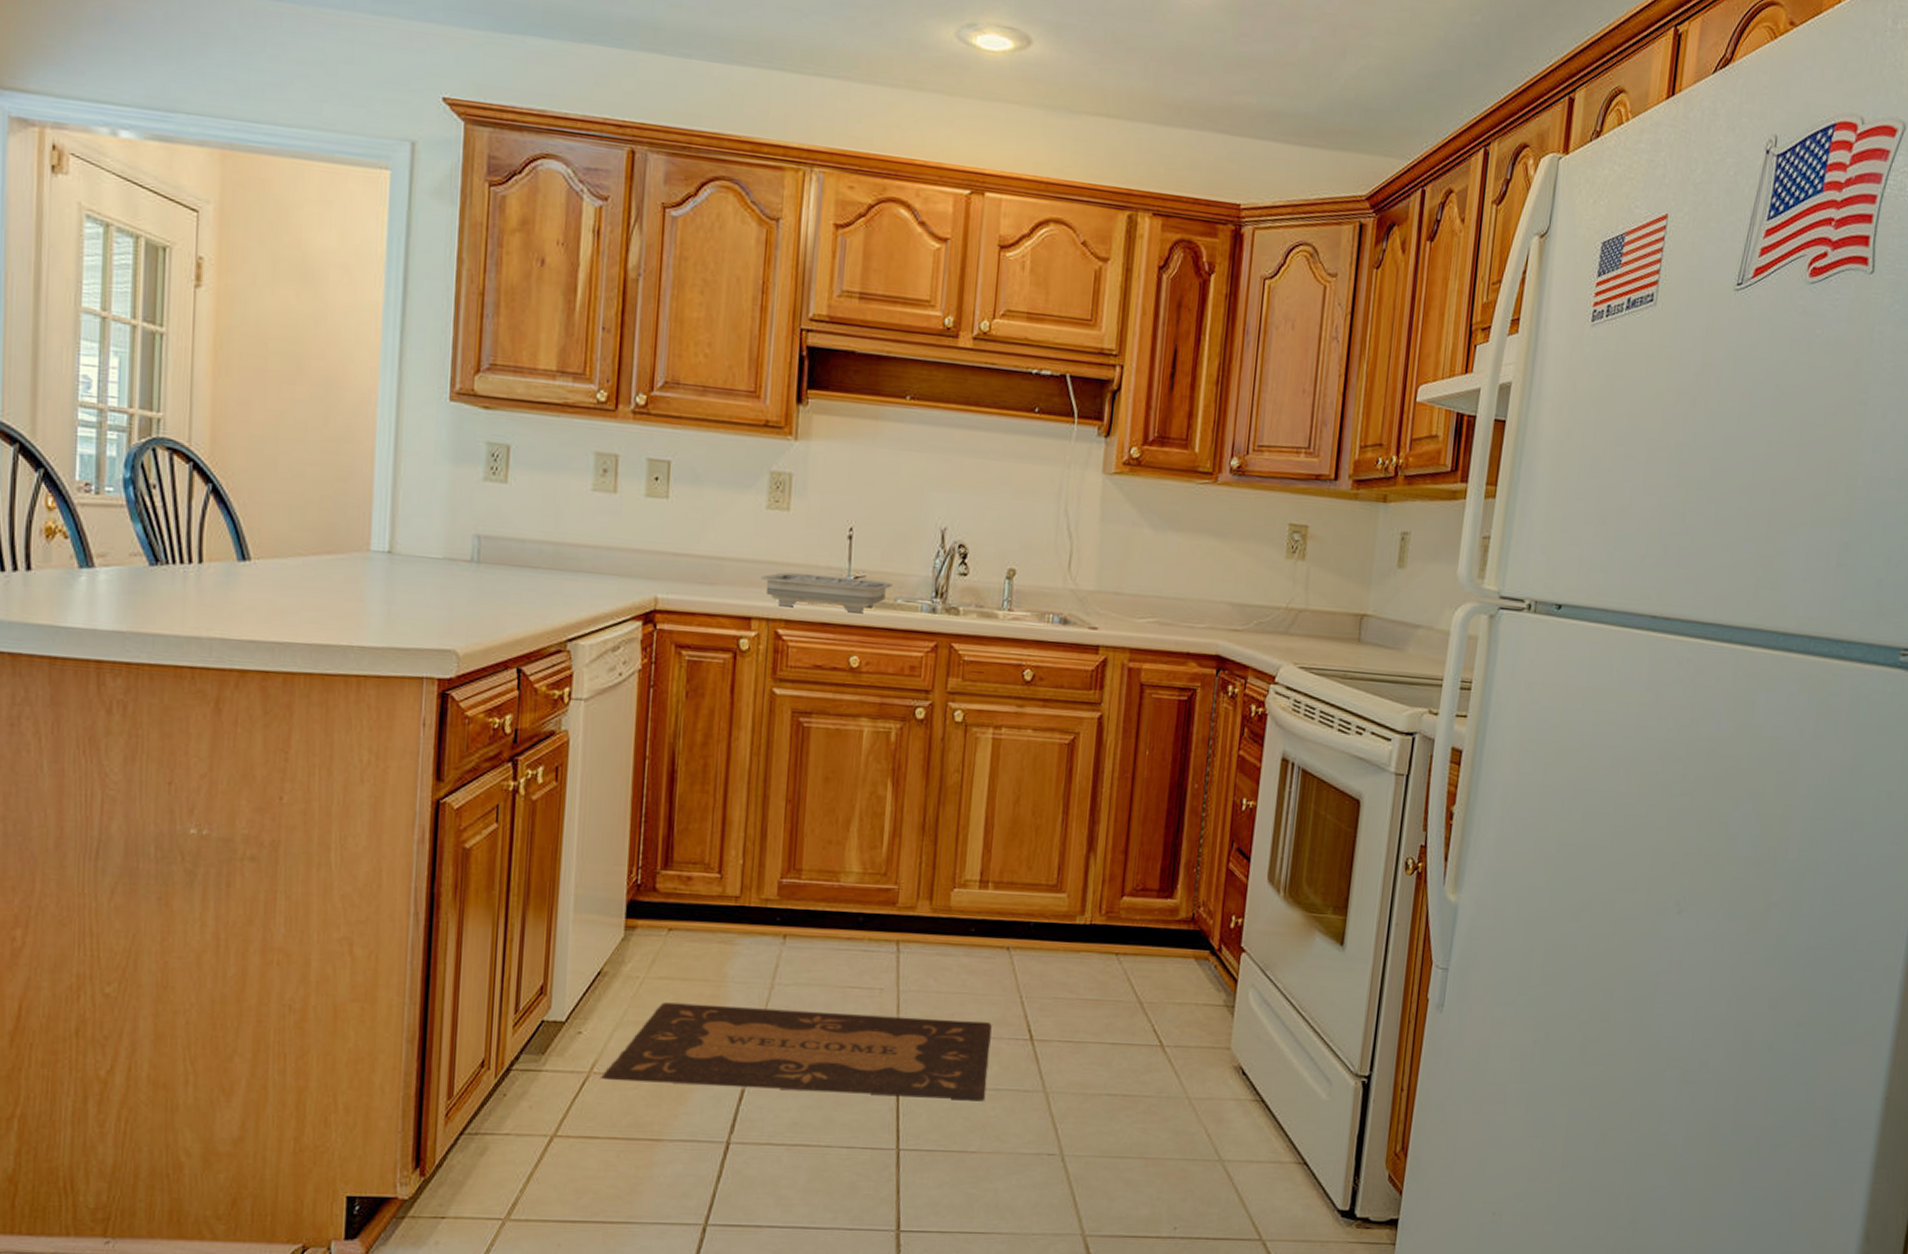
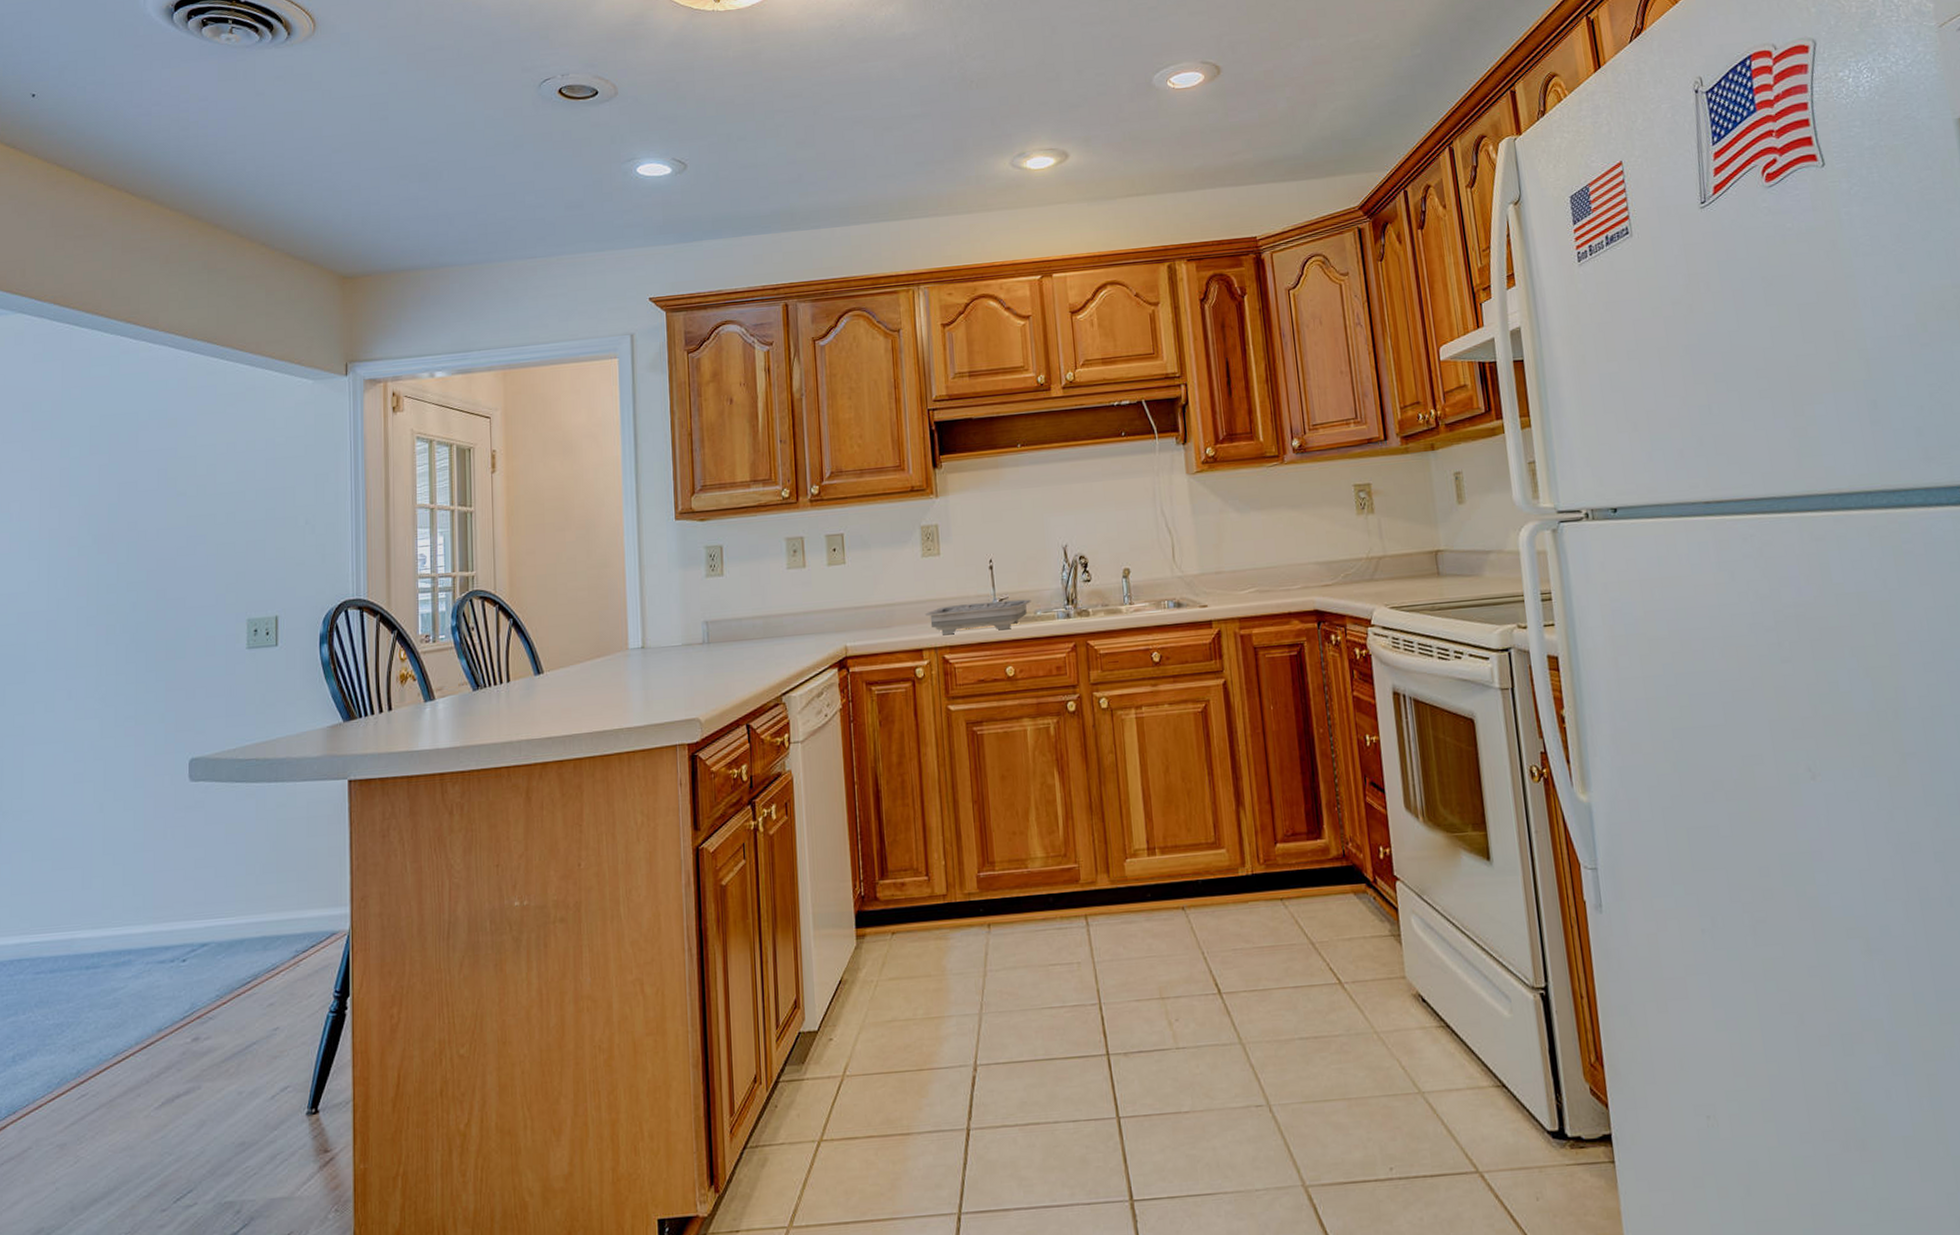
doormat: present [601,1002,992,1100] -> none [853,982,1188,1082]

